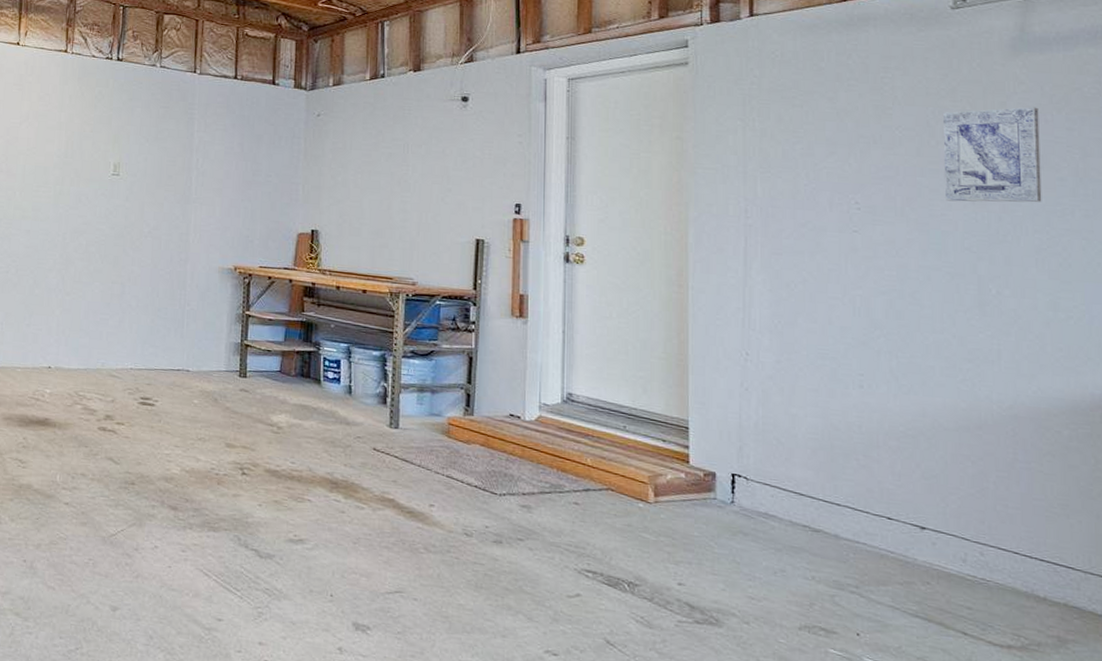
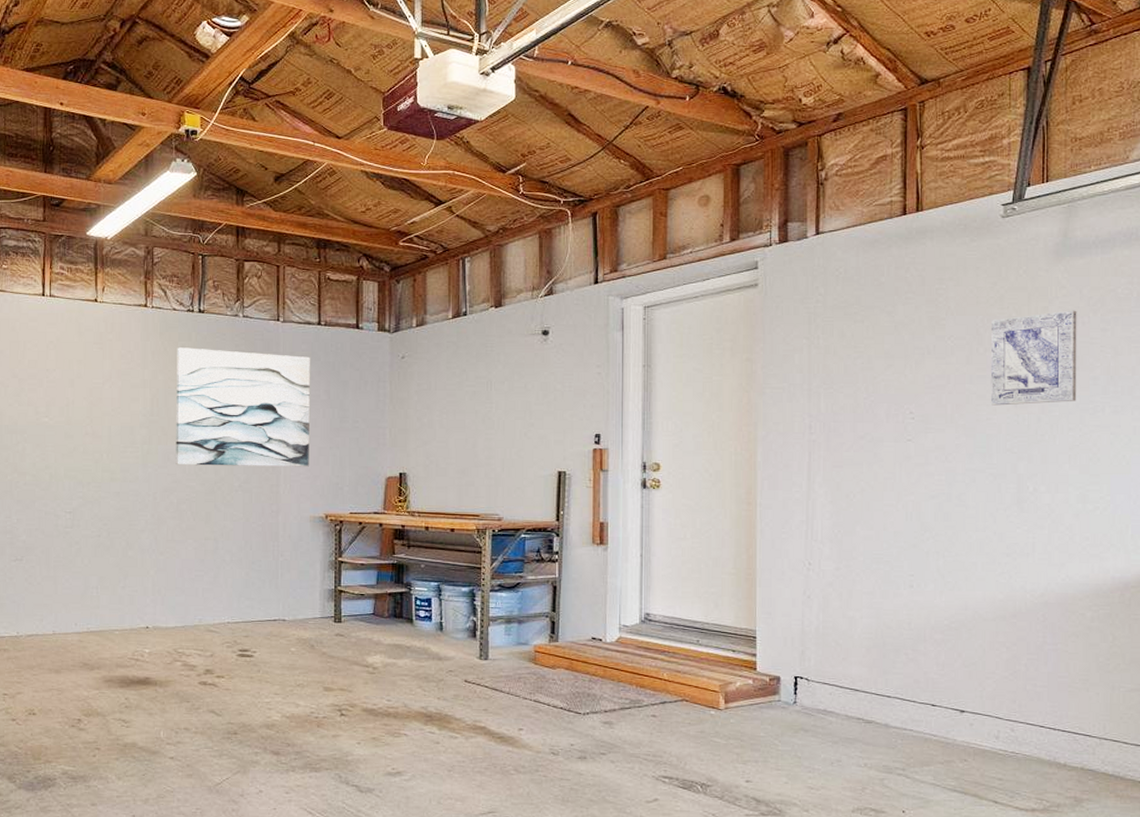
wall art: none [87,93,225,218] -> present [176,347,310,467]

